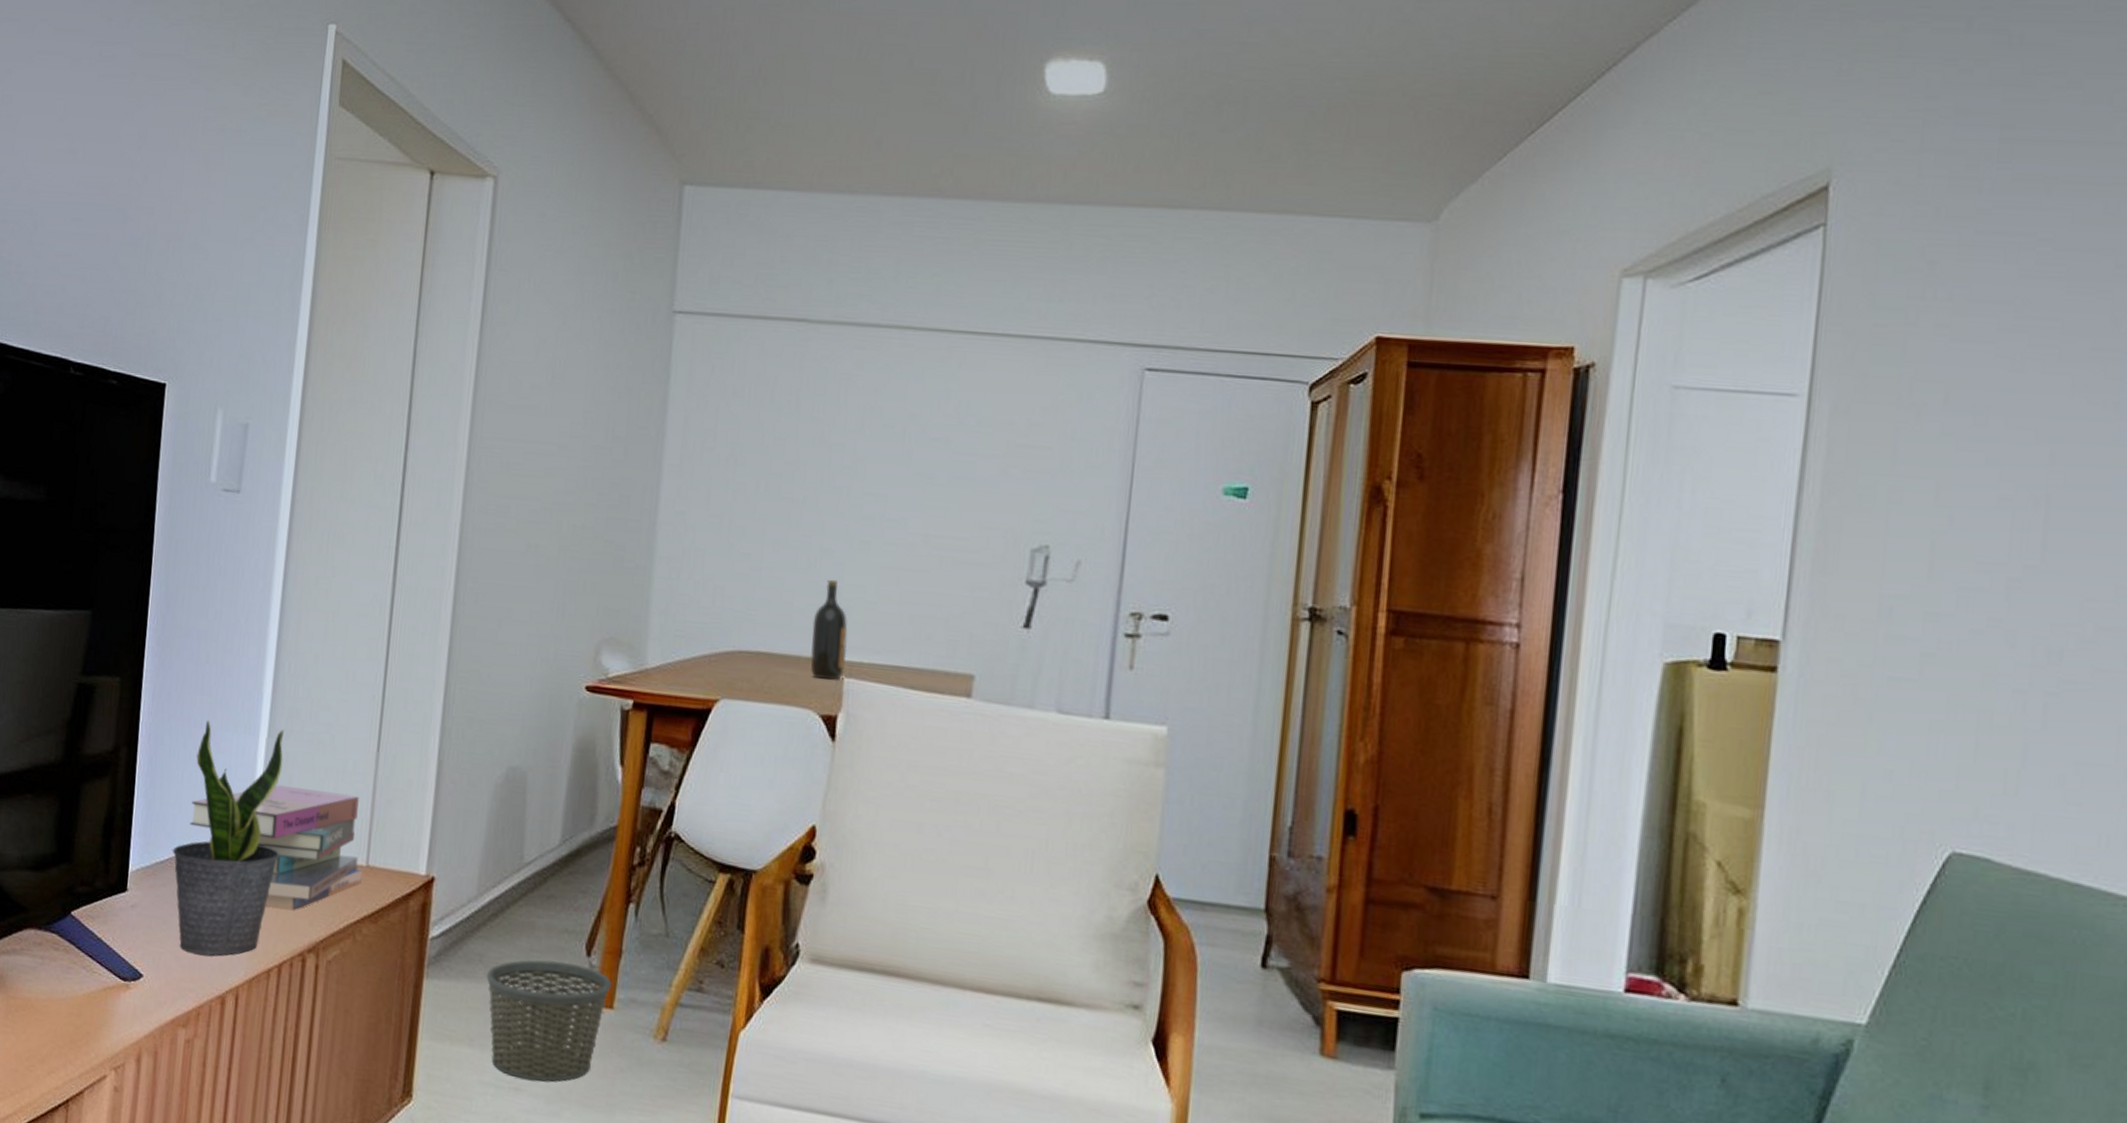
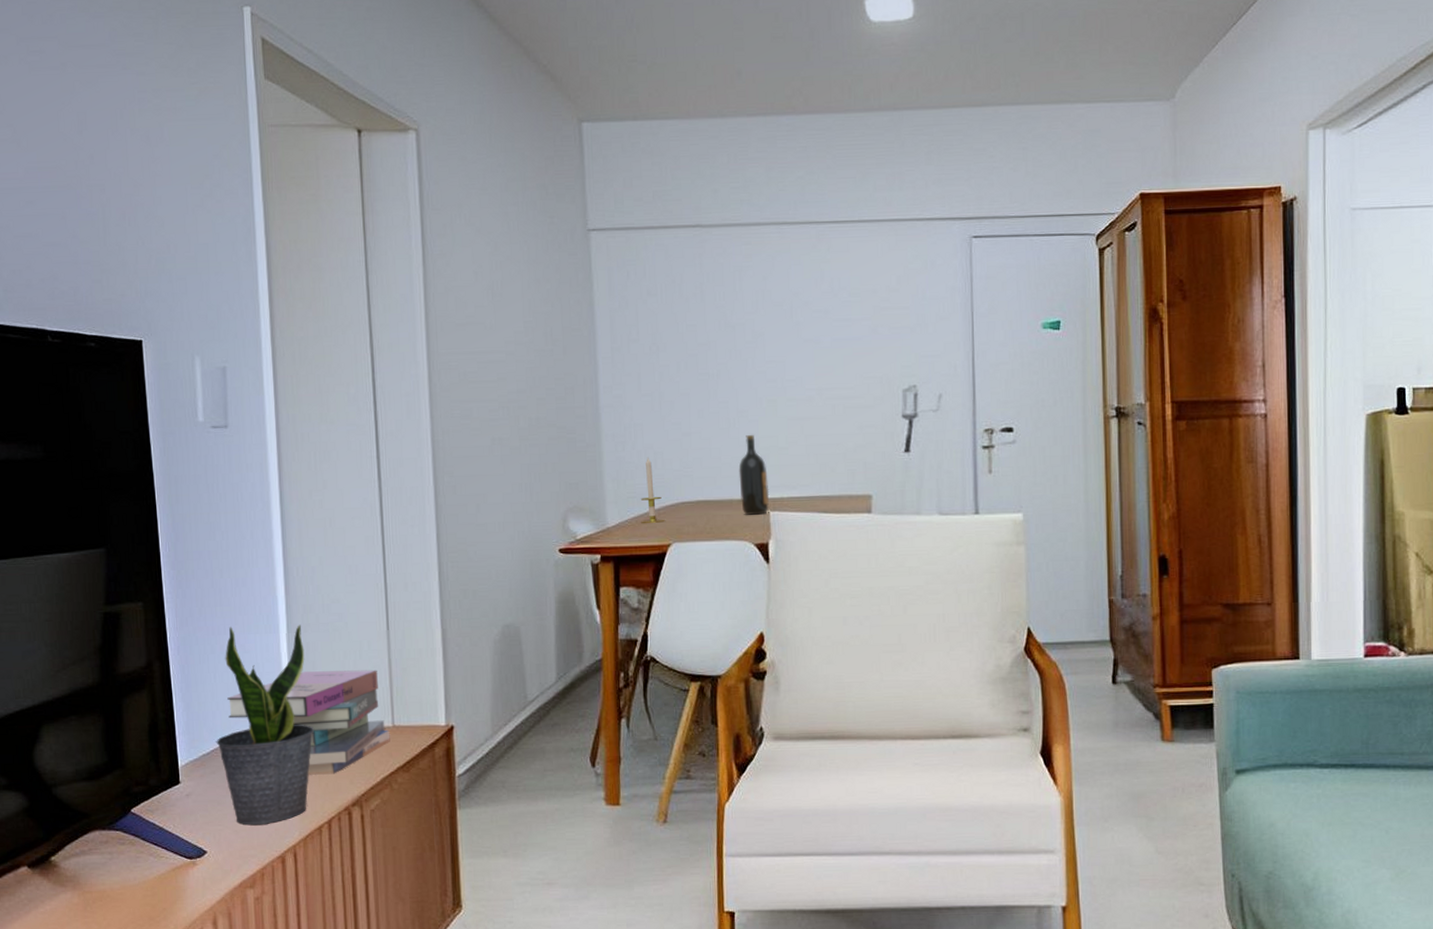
basket: present [486,960,612,1082] -> none [510,775,616,874]
candle: none [685,590,717,672] -> present [640,457,666,524]

